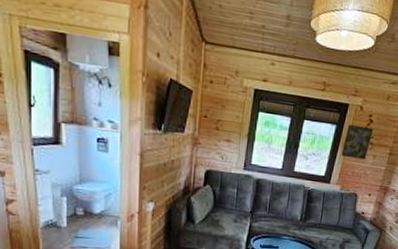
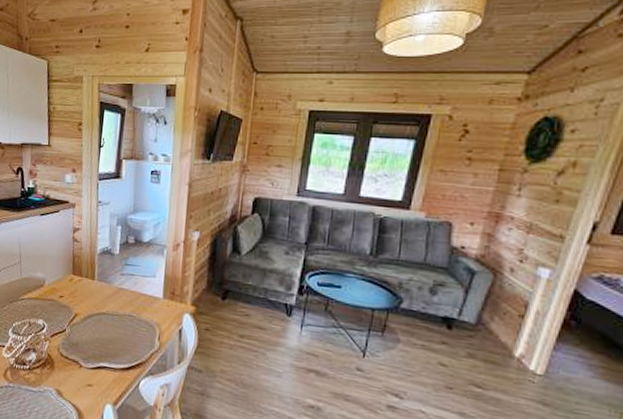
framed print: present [341,124,374,160] -> none [424,137,471,179]

